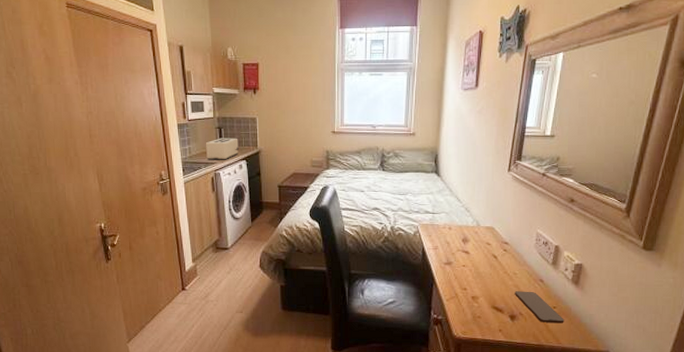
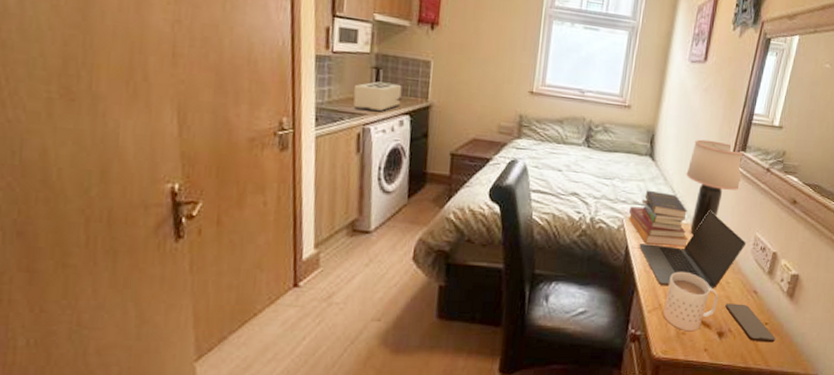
books: none [422,201,475,246] -> present [628,190,688,247]
laptop: none [434,214,530,280] -> present [639,211,747,290]
mug: none [459,266,508,315] -> present [662,271,719,331]
table lamp: none [468,154,521,235] -> present [686,139,744,235]

